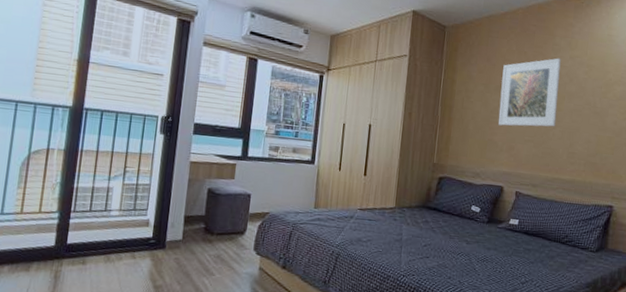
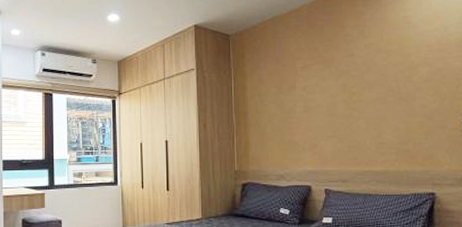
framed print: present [498,58,561,127] -> none [294,48,359,125]

